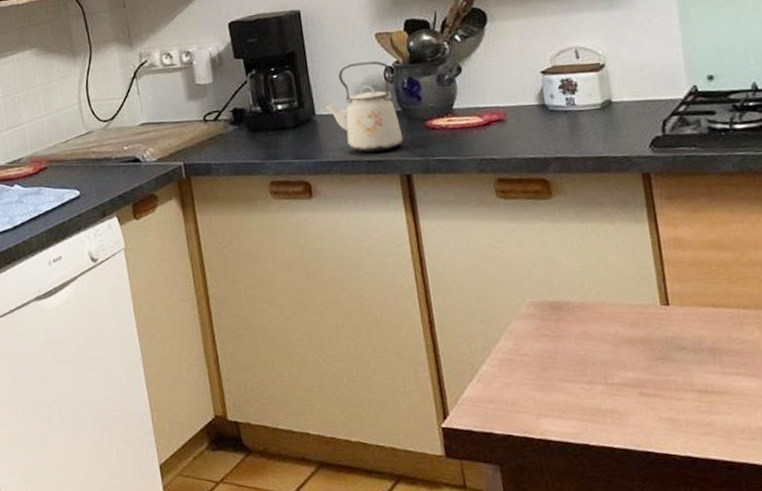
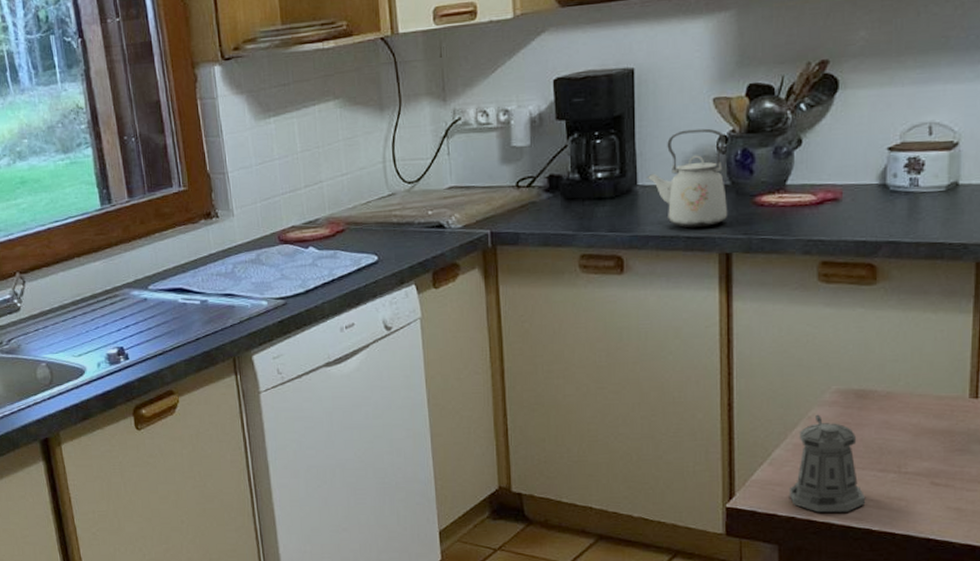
pepper shaker: none [501,328,579,429] -> present [789,414,866,513]

